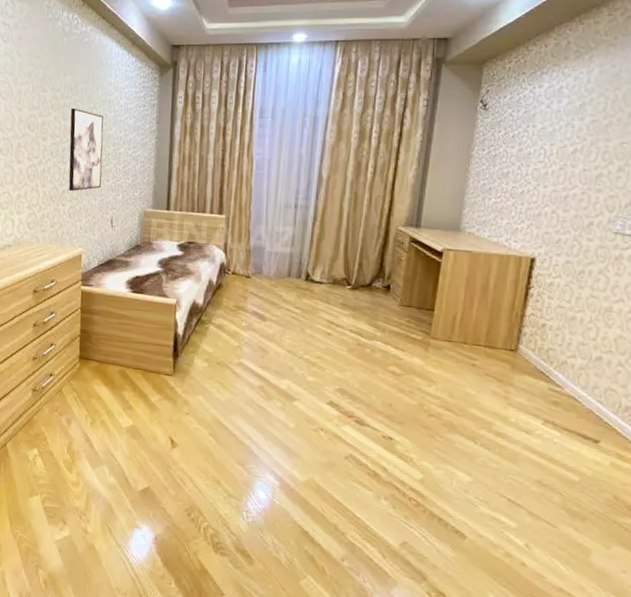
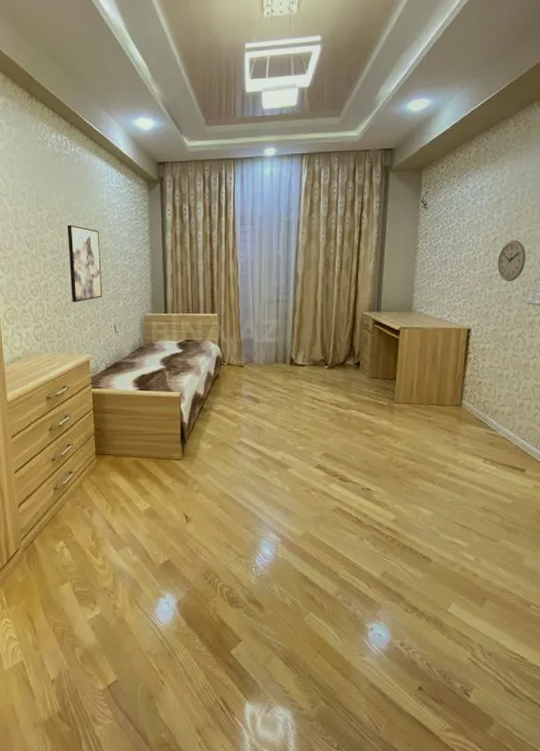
wall clock: none [575,153,616,205] -> present [497,239,527,282]

